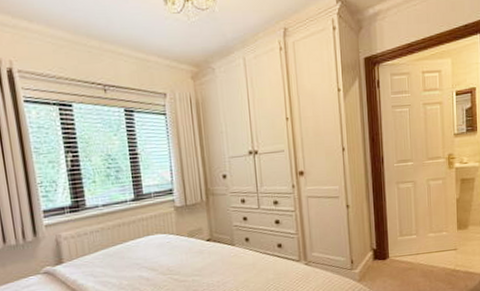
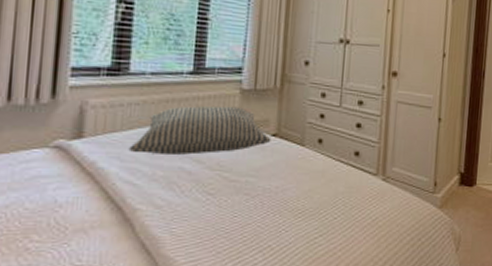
pillow: none [98,221,207,269] -> present [128,106,271,155]

